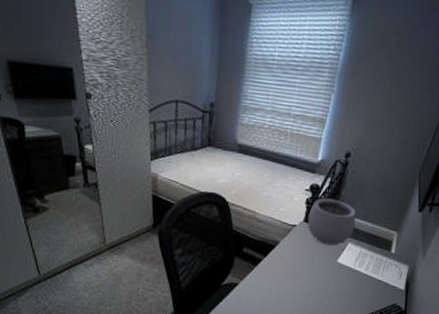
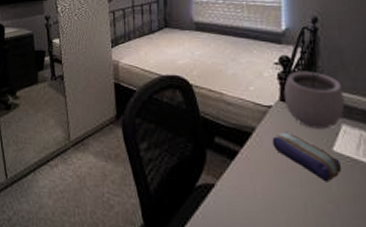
pencil case: none [291,245,341,284] -> present [272,130,342,182]

